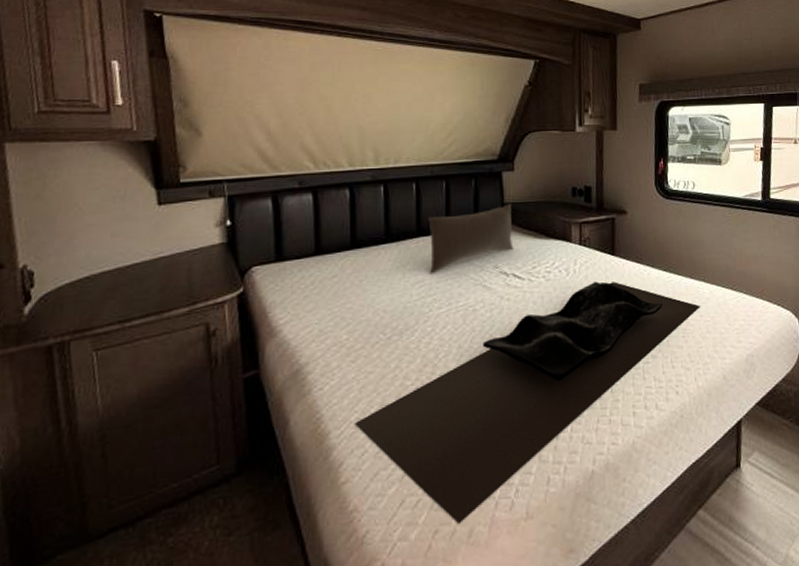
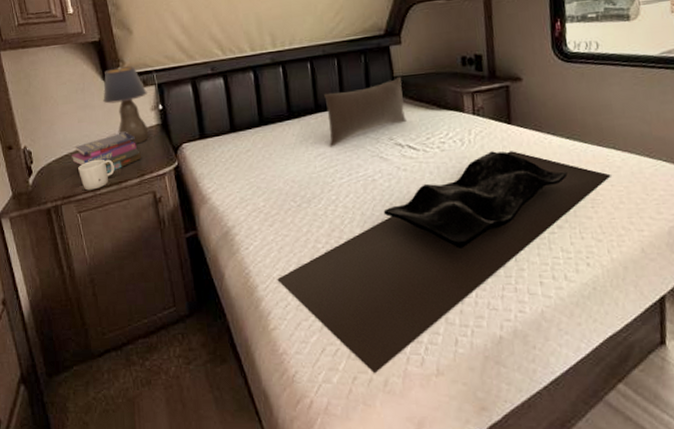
books: none [94,250,196,301] -> present [72,131,142,174]
mug: none [102,283,156,322] -> present [78,159,115,191]
table lamp: none [150,172,214,266] -> present [103,66,149,144]

